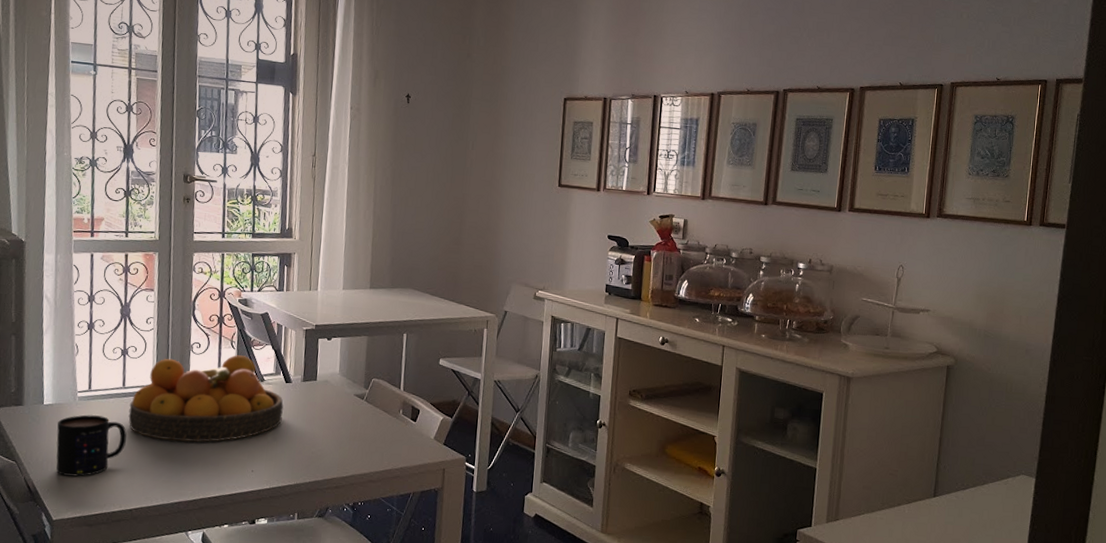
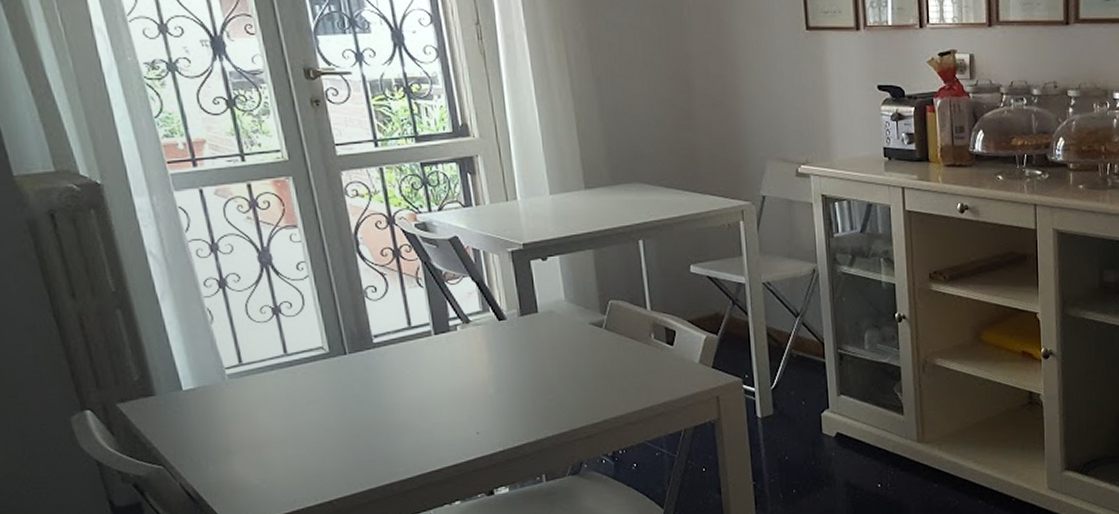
mug: present [56,414,127,477] -> none [207,394,305,474]
fruit bowl: present [128,355,284,442] -> none [298,294,503,412]

